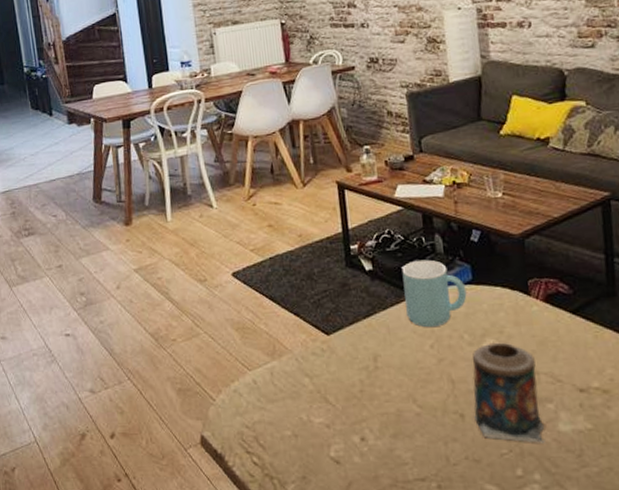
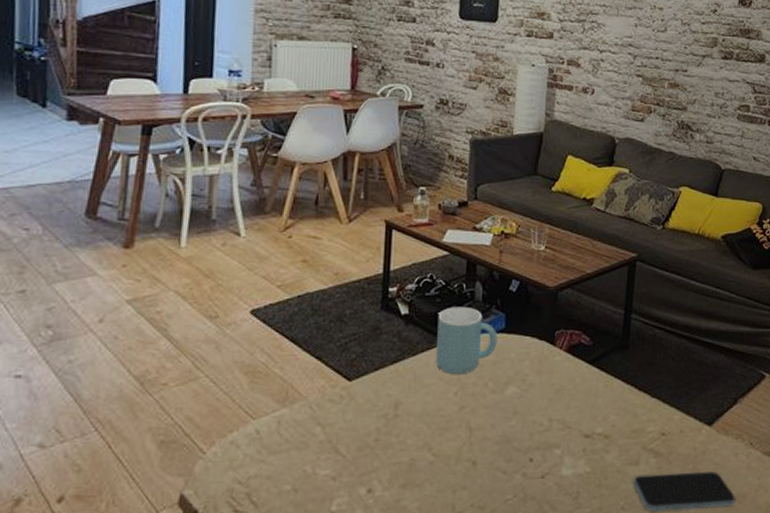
candle: present [473,342,545,443] -> none [486,390,550,488]

